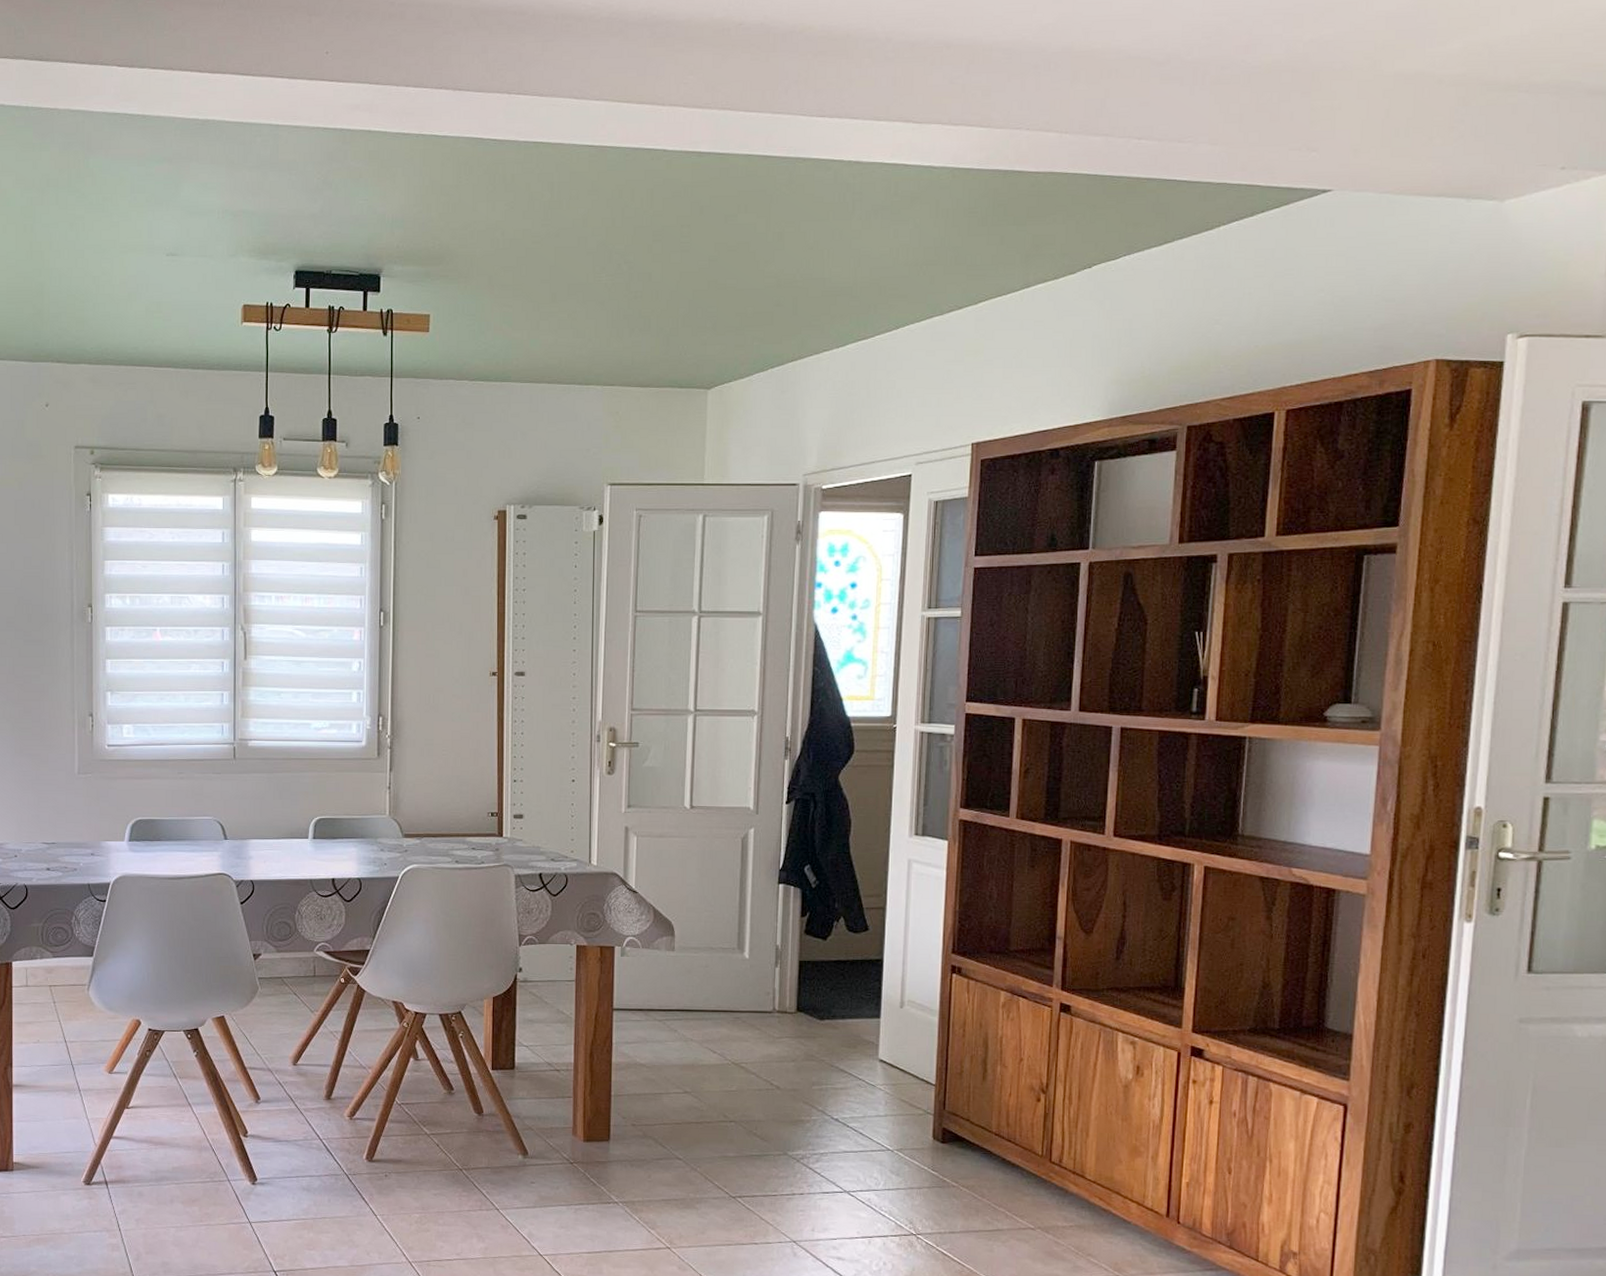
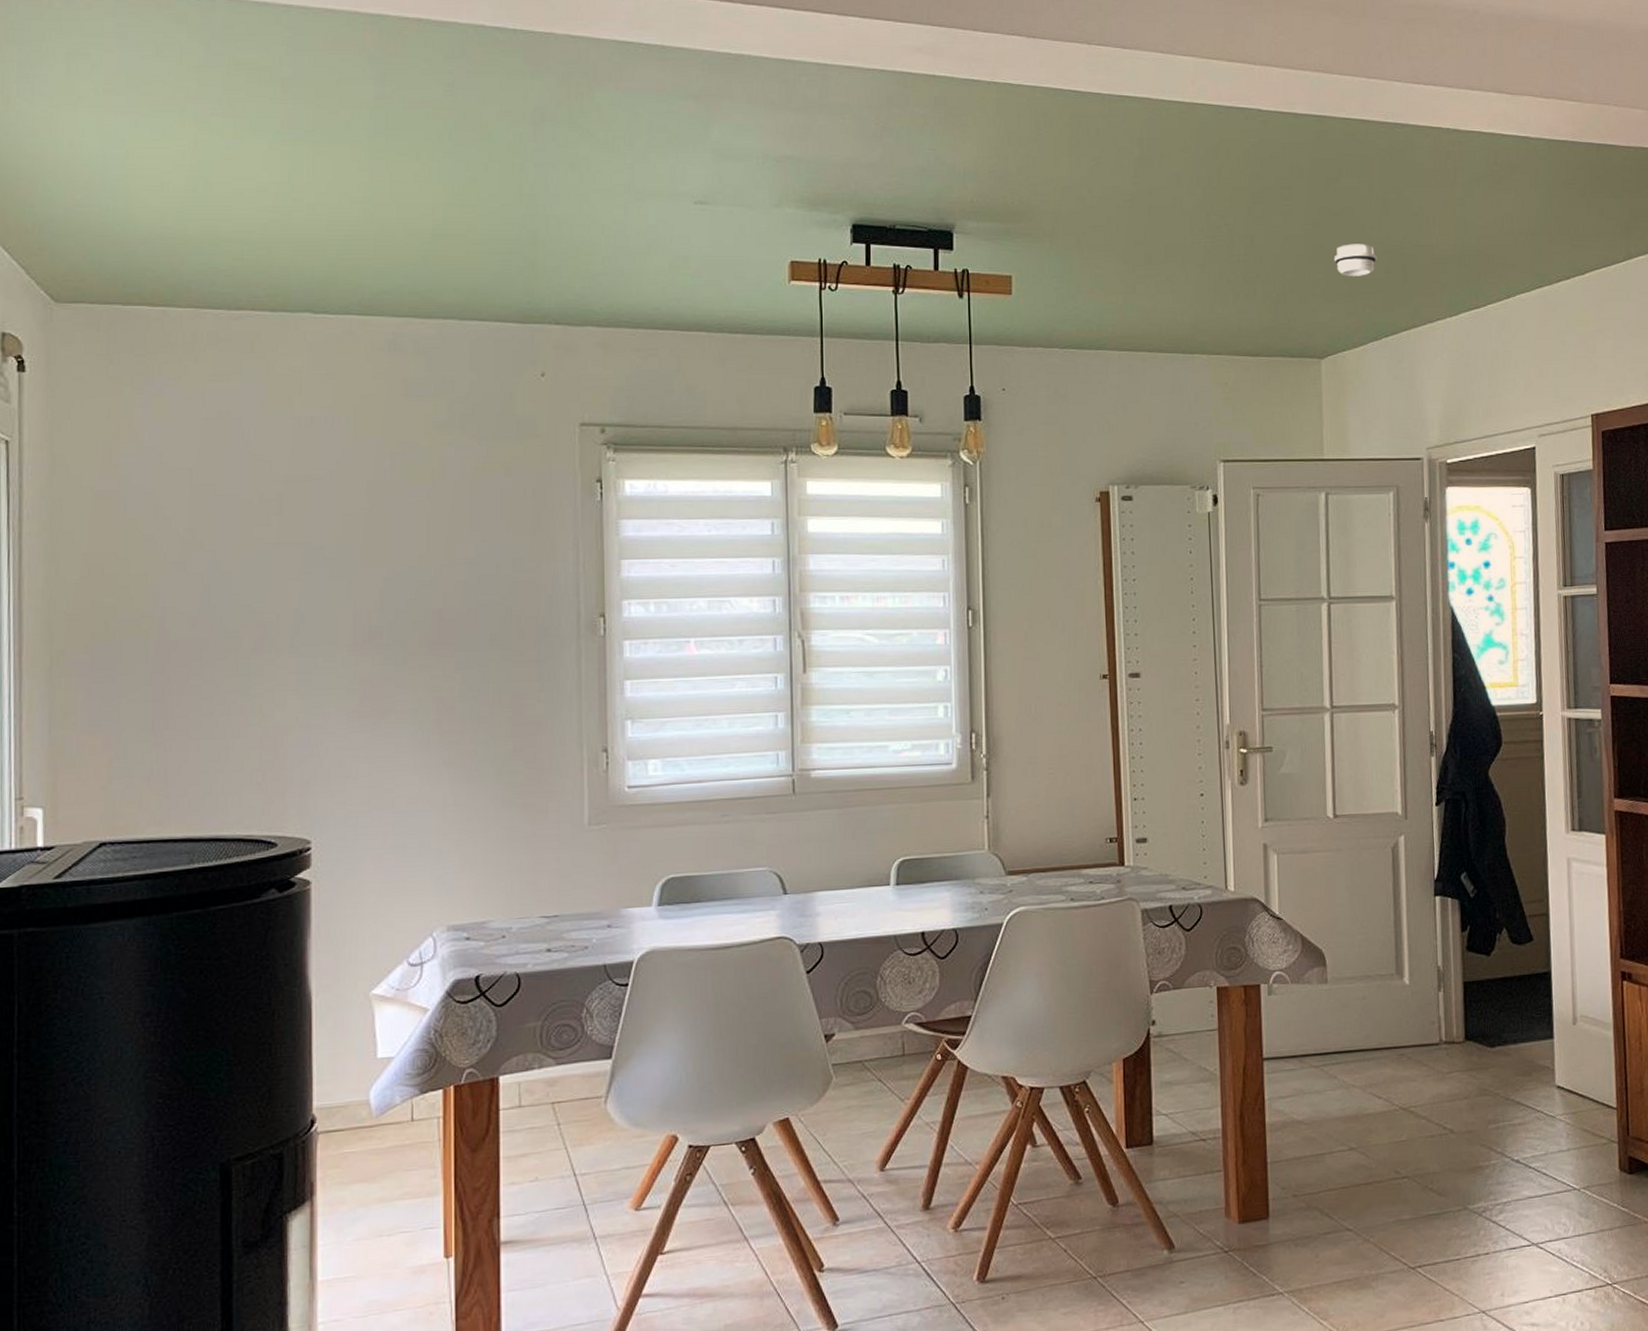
smoke detector: none [726,278,769,310] -> present [1333,244,1377,276]

